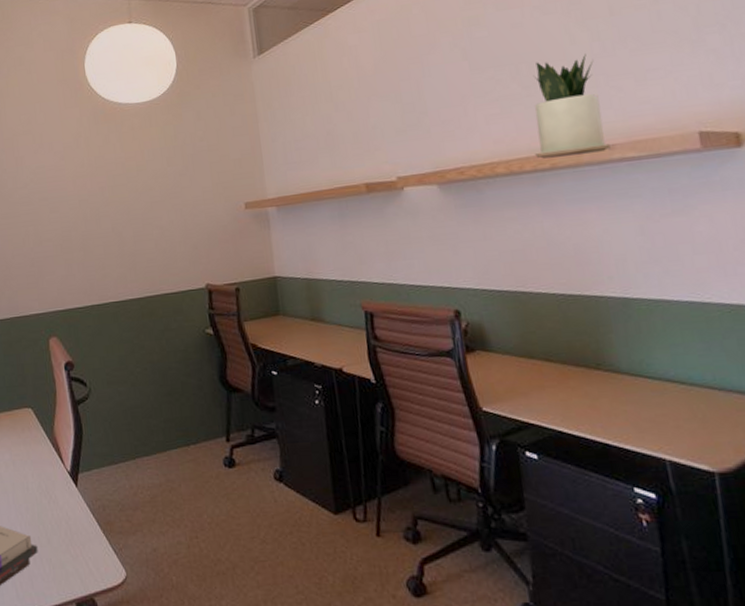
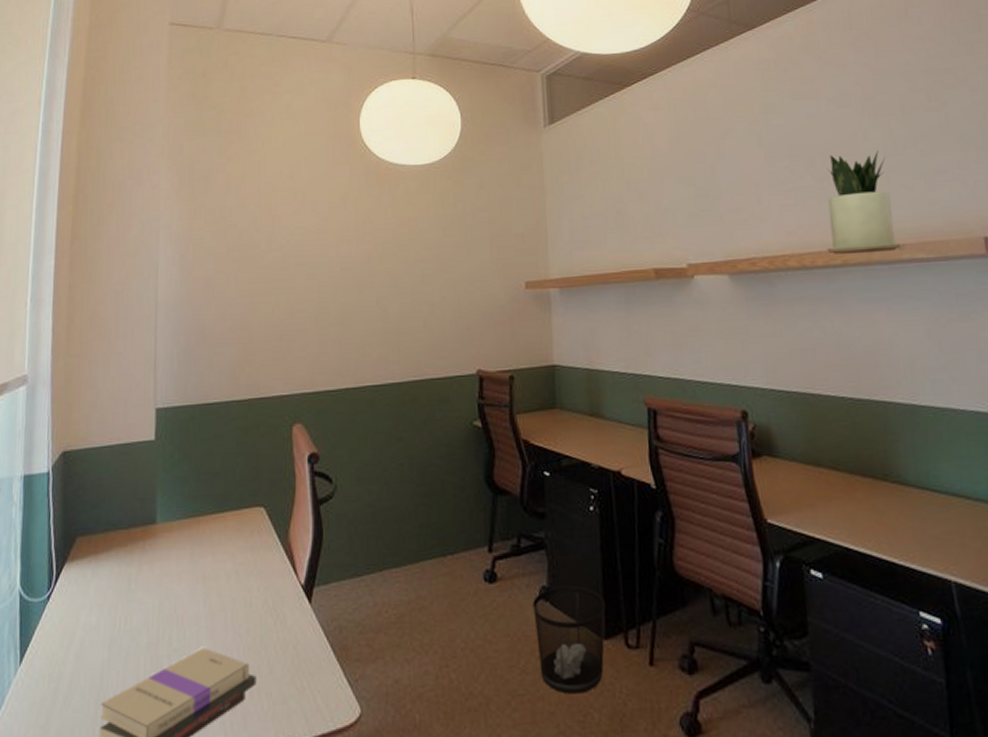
waste bin: none [268,469,335,560] -> present [533,585,606,694]

